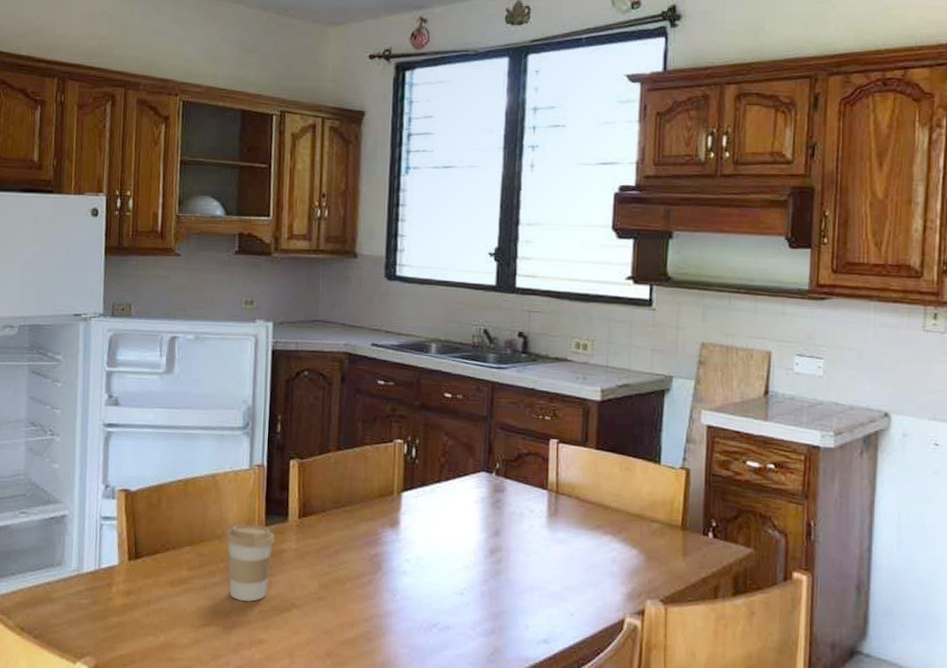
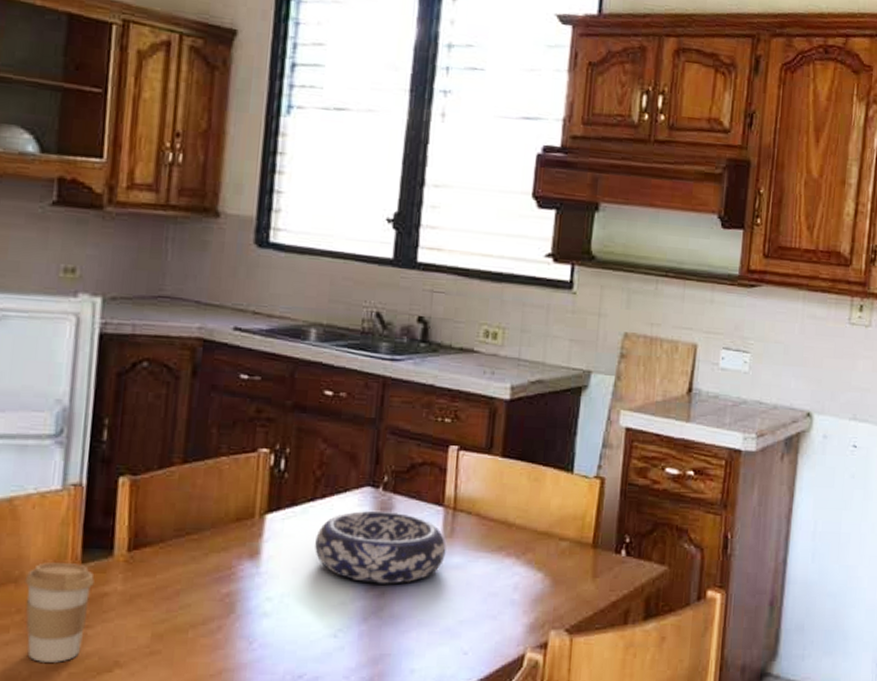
decorative bowl: none [442,491,551,553] -> present [315,510,446,584]

